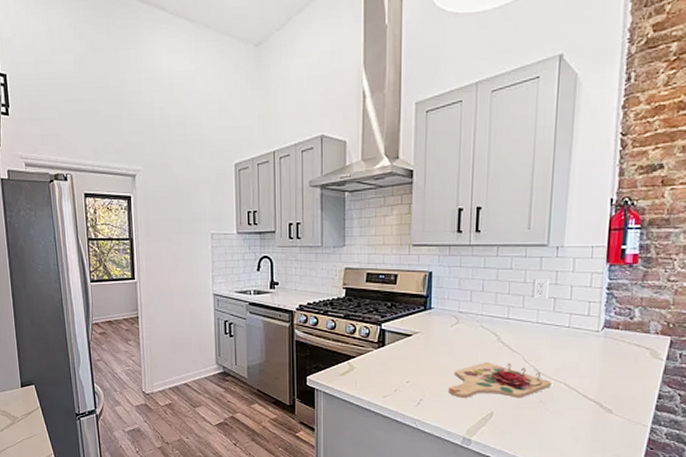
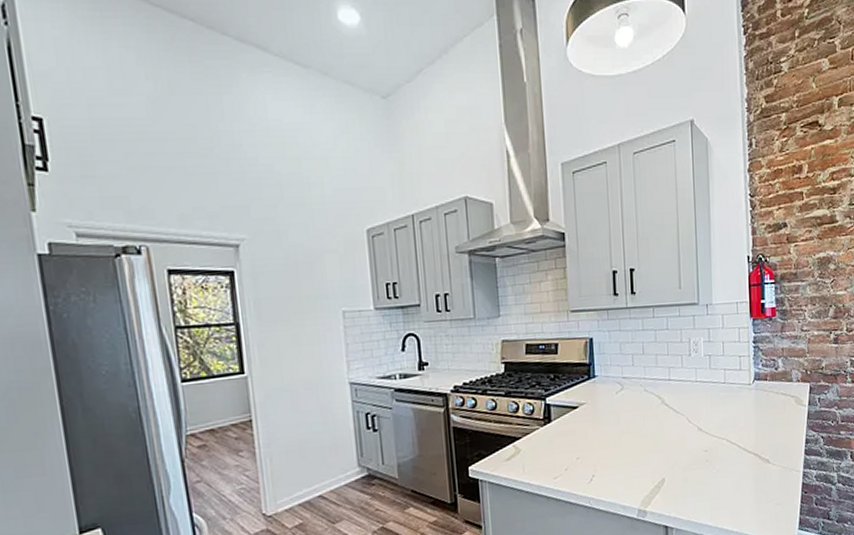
cutting board: present [448,362,551,399] -> none [620,425,715,468]

